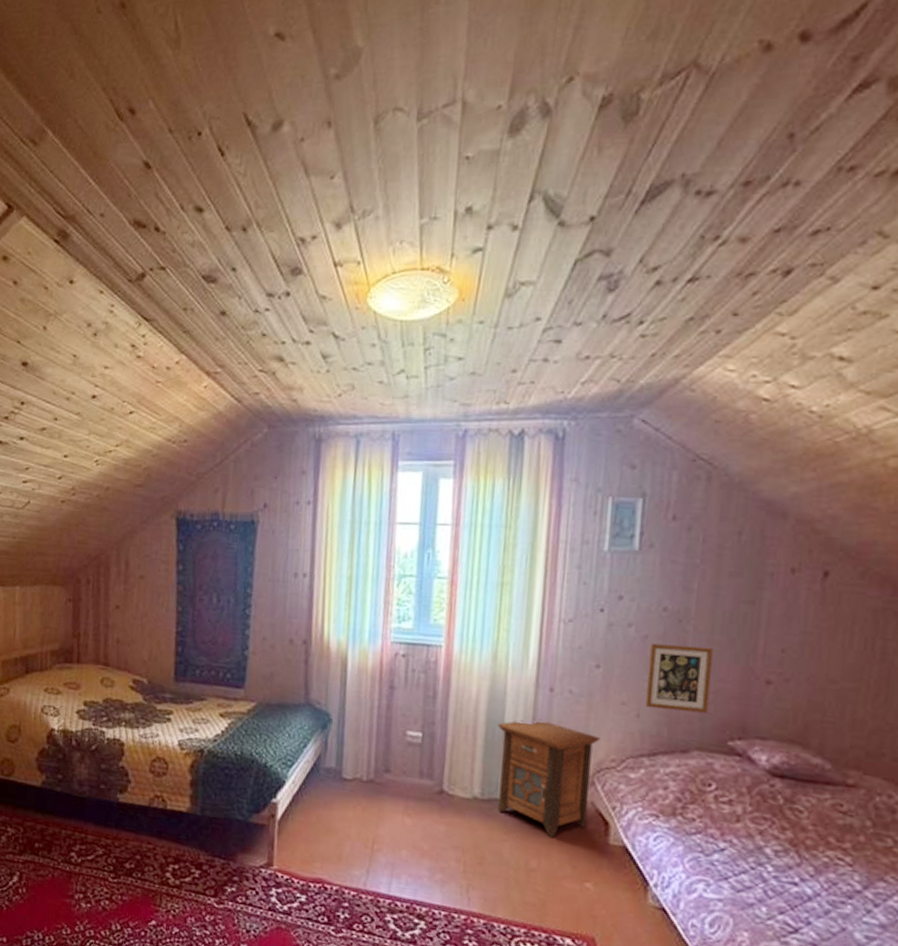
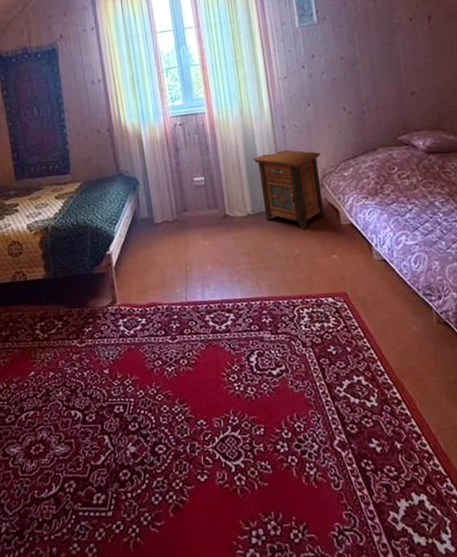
picture frame: present [645,643,713,713] -> none [338,78,382,126]

